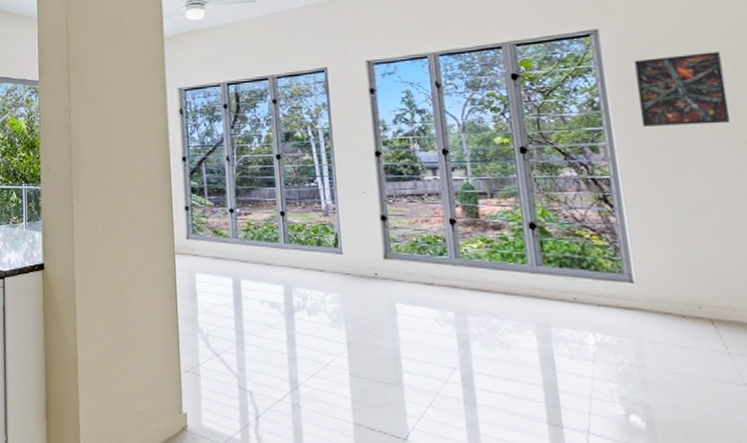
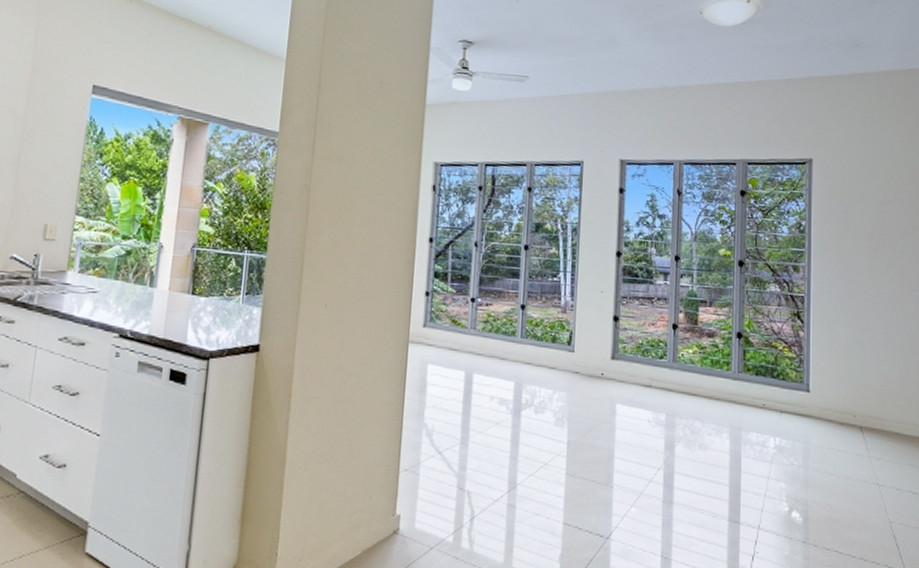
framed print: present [634,52,731,126] -> none [834,191,897,257]

